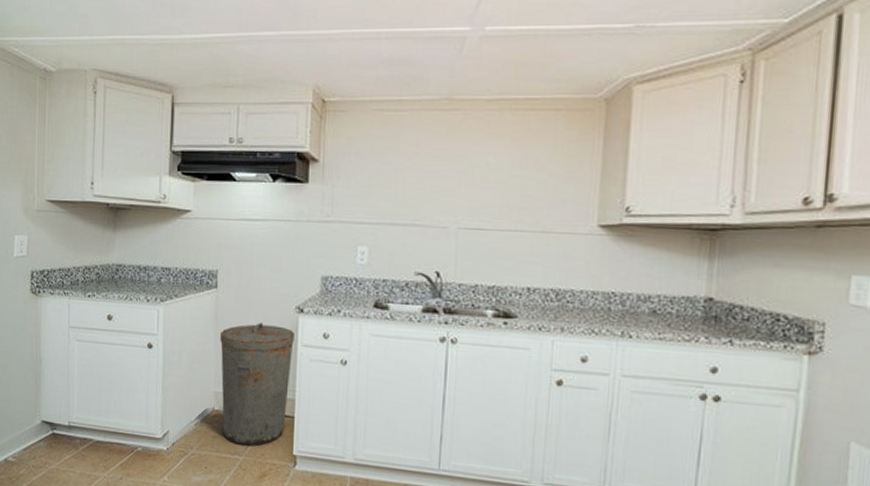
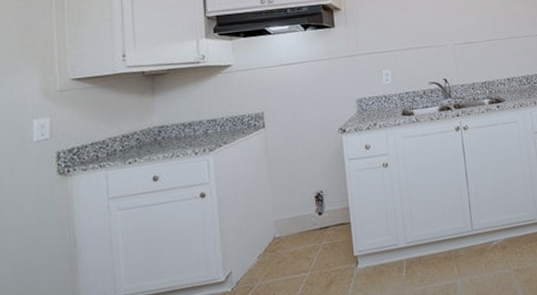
trash can: present [220,322,295,446] -> none [273,148,344,264]

